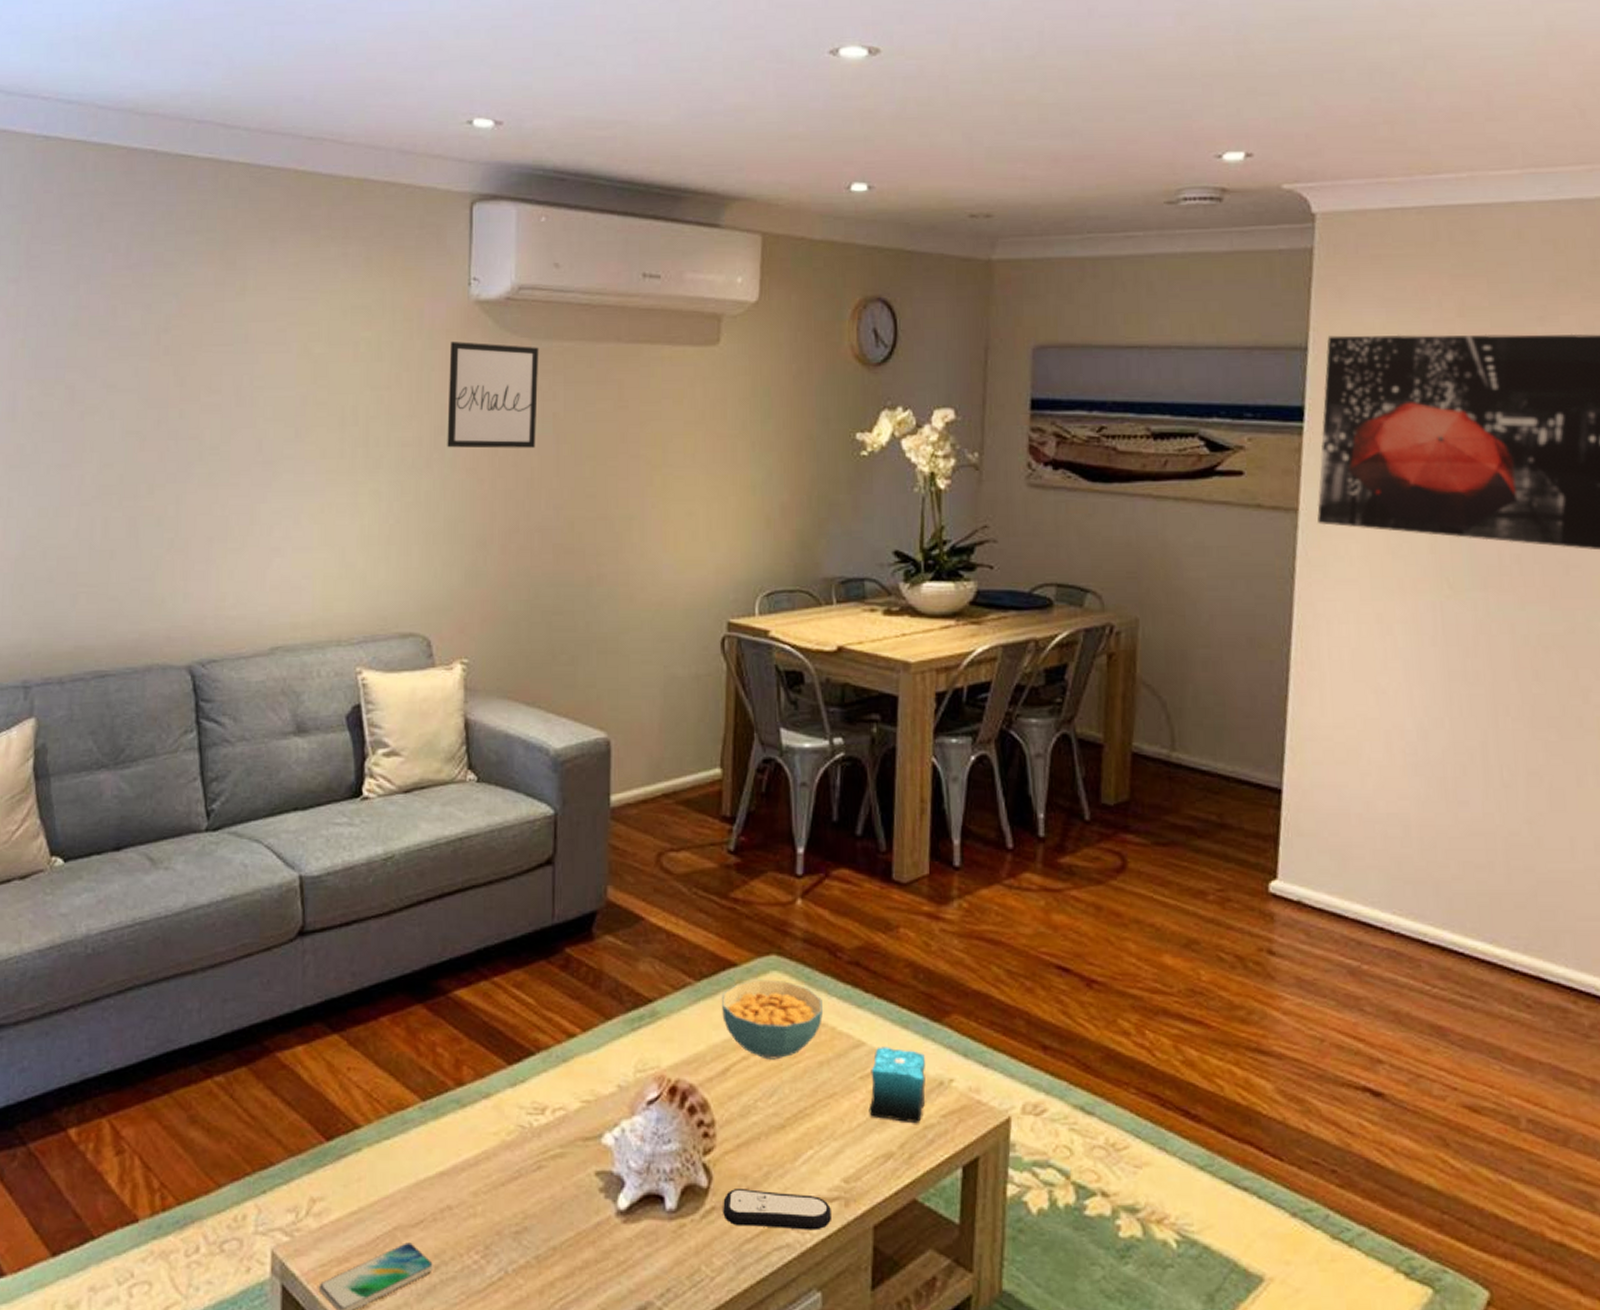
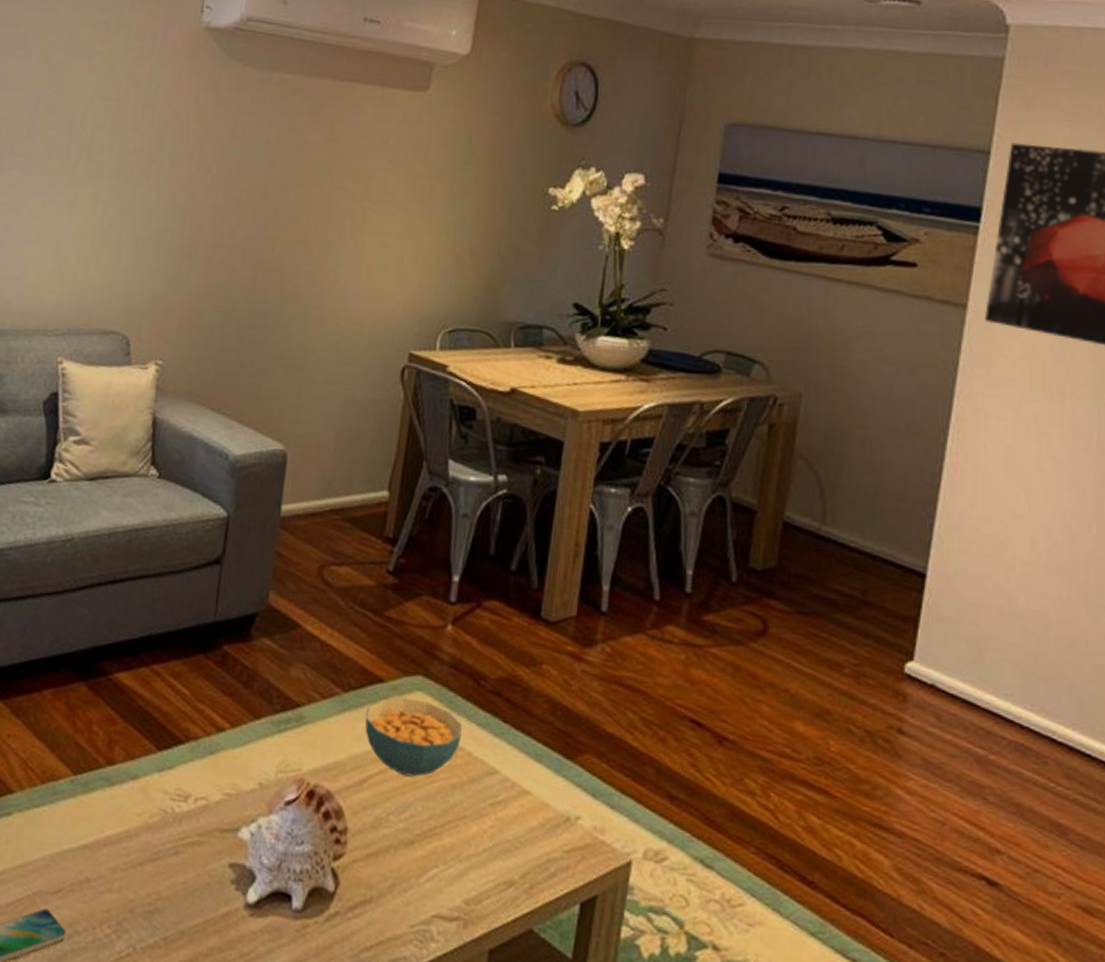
wall art: present [447,342,539,449] -> none [165,63,260,170]
remote control: present [723,1189,831,1231] -> none [346,896,450,948]
candle: present [869,1047,926,1124] -> none [495,776,556,856]

